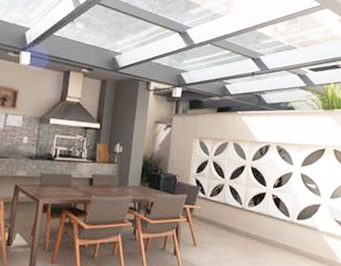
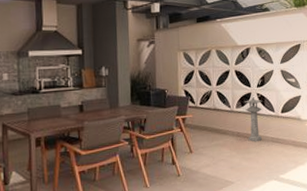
lantern: none [257,197,277,247] -> present [244,97,262,142]

